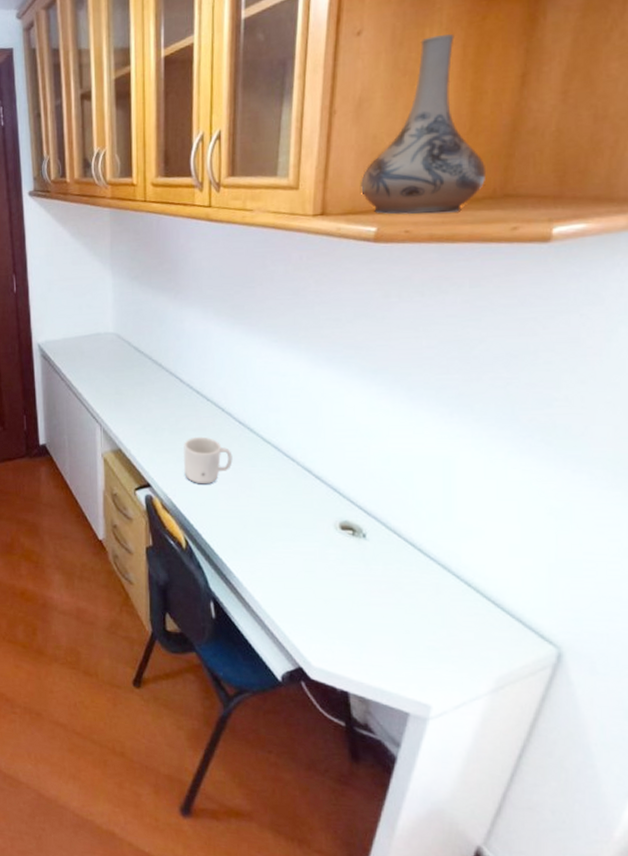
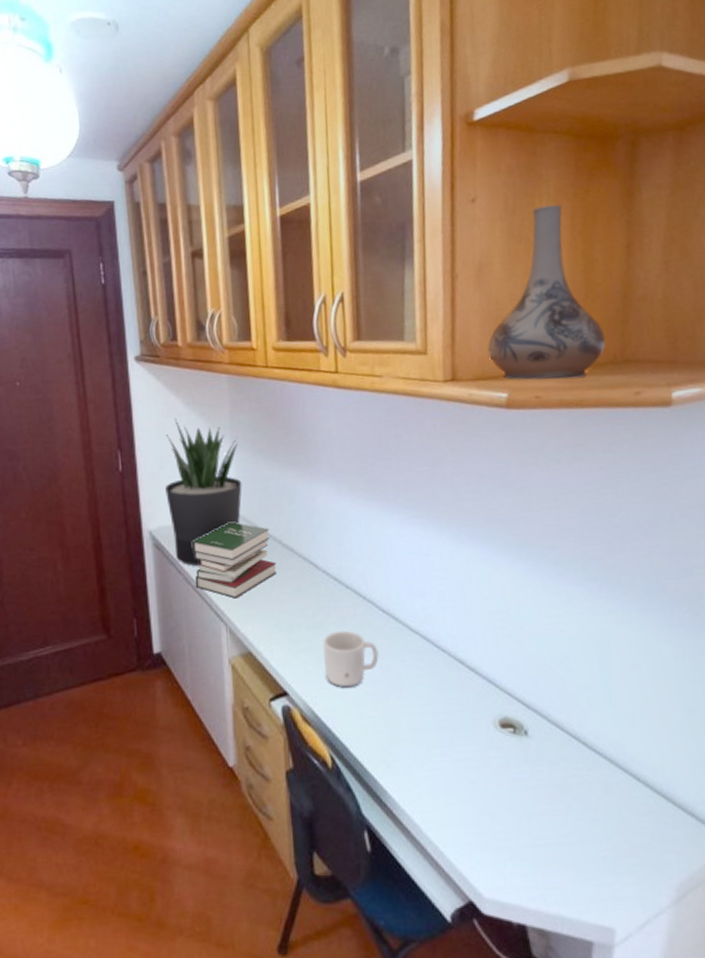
planter: none [52,246,119,375] -> present [165,417,242,566]
books: none [74,339,146,404] -> present [192,522,276,599]

